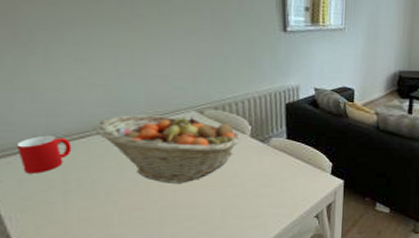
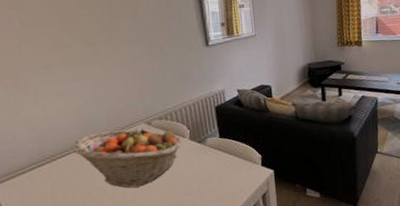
cup: present [16,135,72,174] -> none [19,157,57,191]

